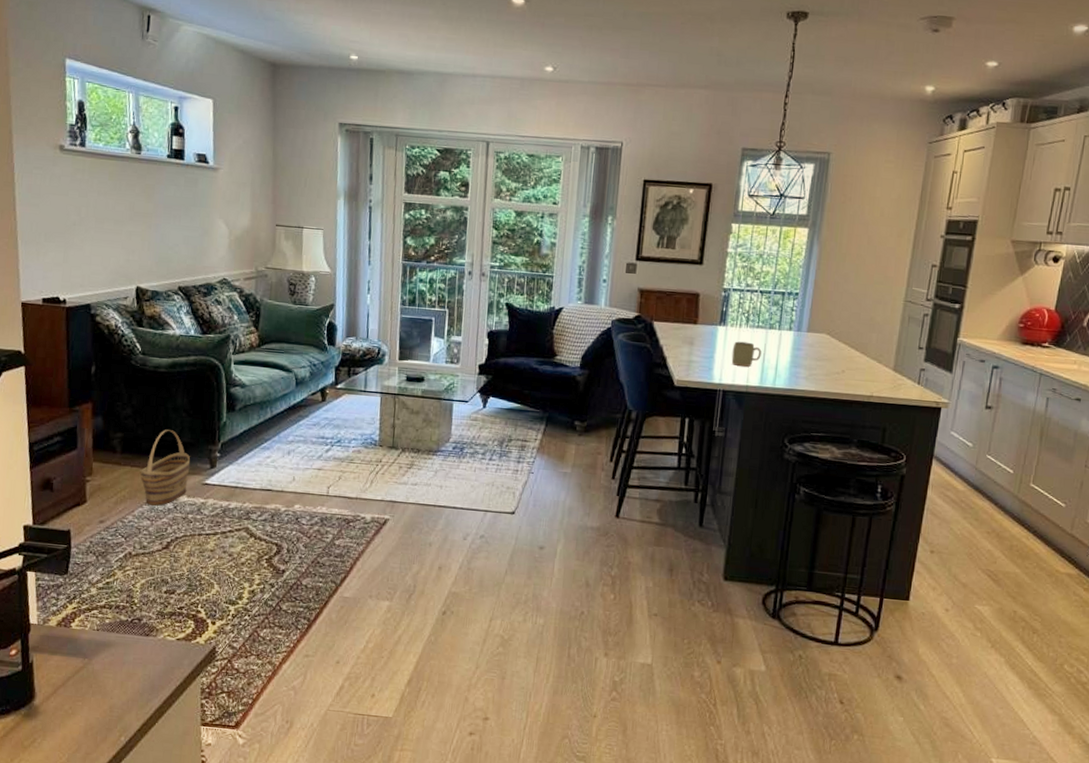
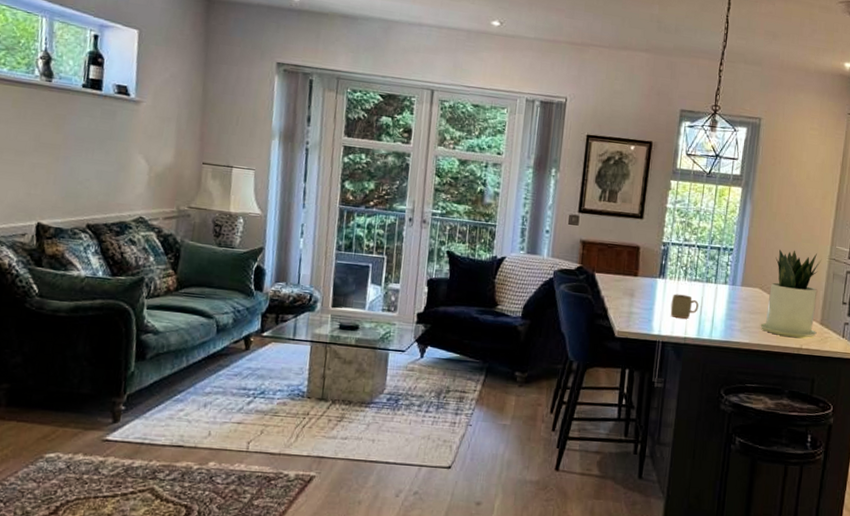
basket: present [140,429,191,506] -> none [28,380,90,466]
planter: none [827,292,896,386] -> present [760,249,822,339]

